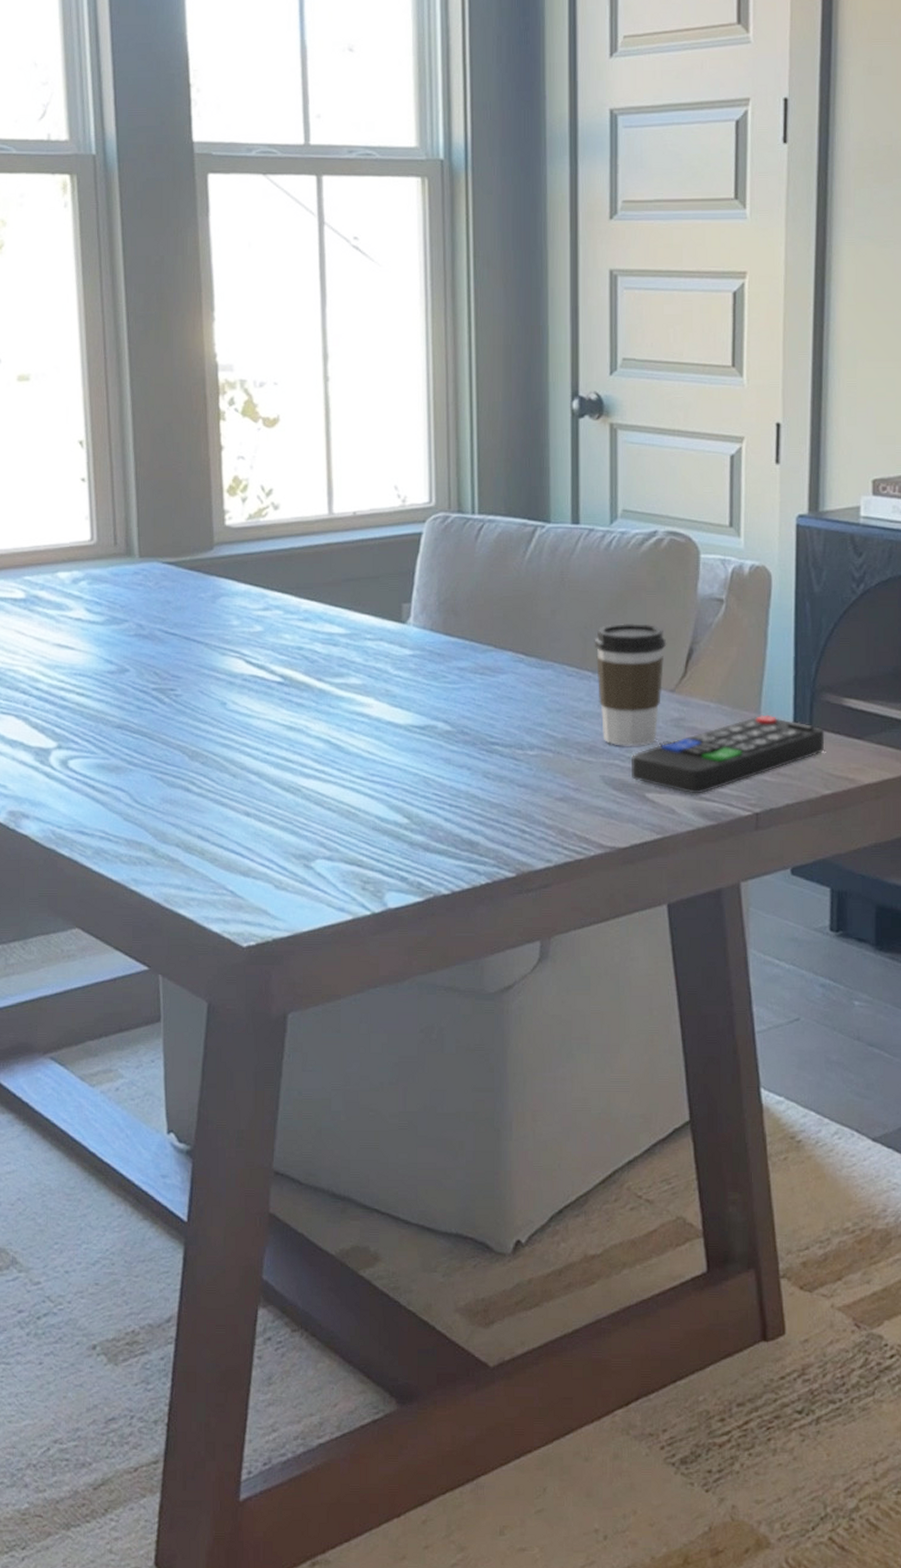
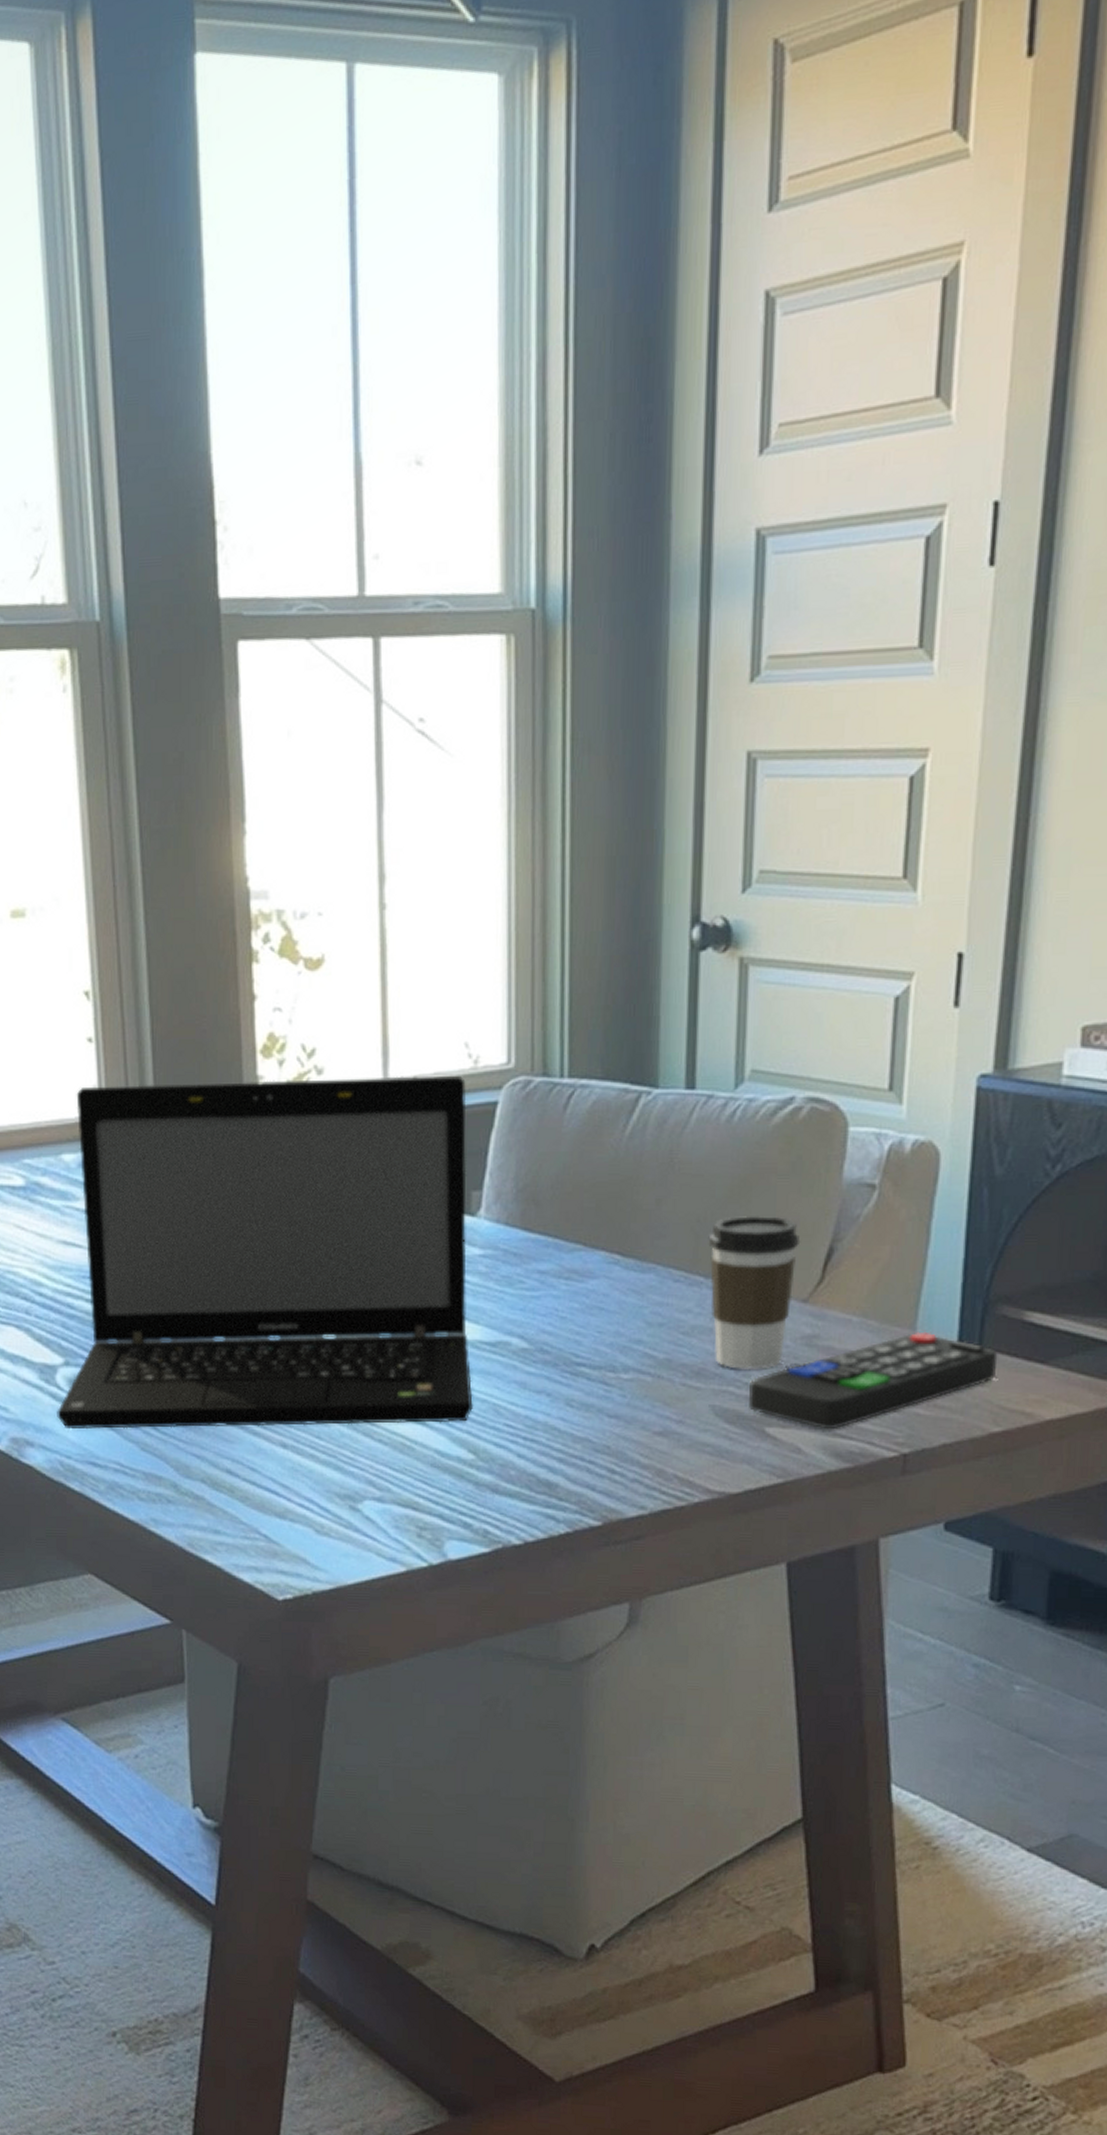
laptop: none [50,511,407,802] -> present [57,1075,473,1429]

